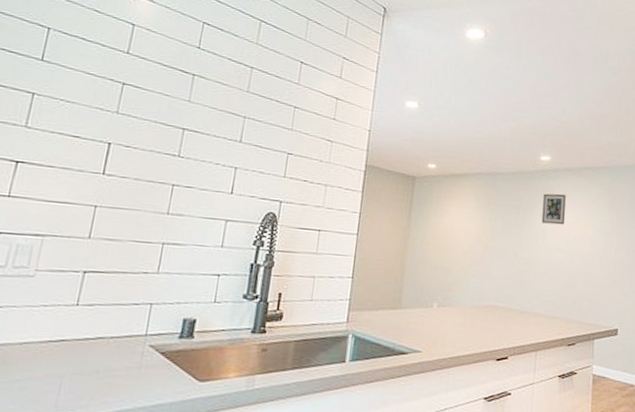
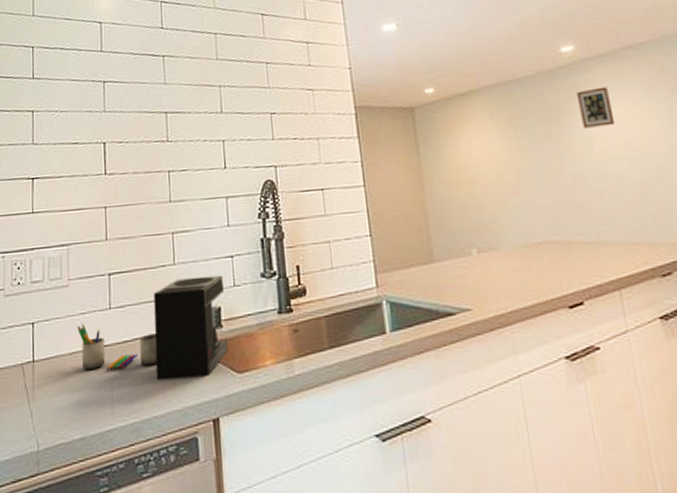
coffee maker: none [32,287,205,382] -> present [77,275,228,380]

